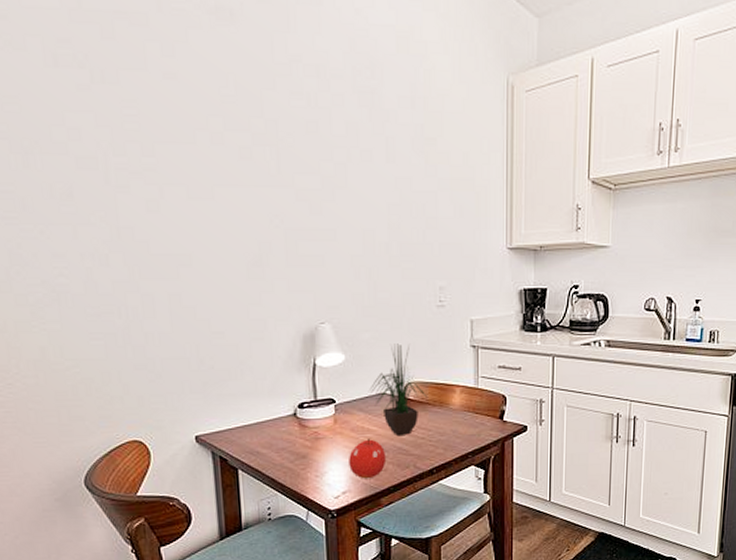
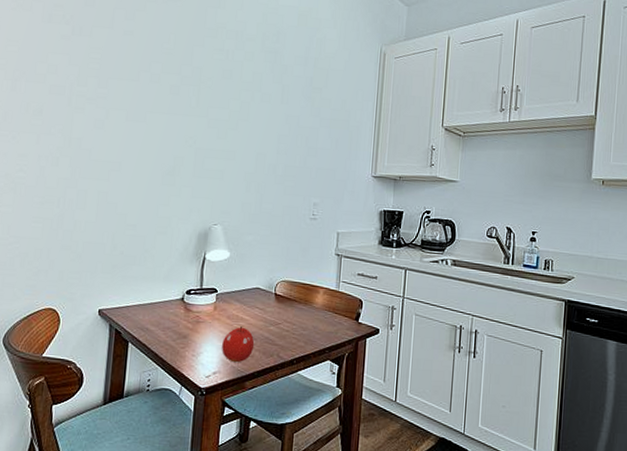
potted plant: present [369,343,429,437] -> none [246,246,296,327]

